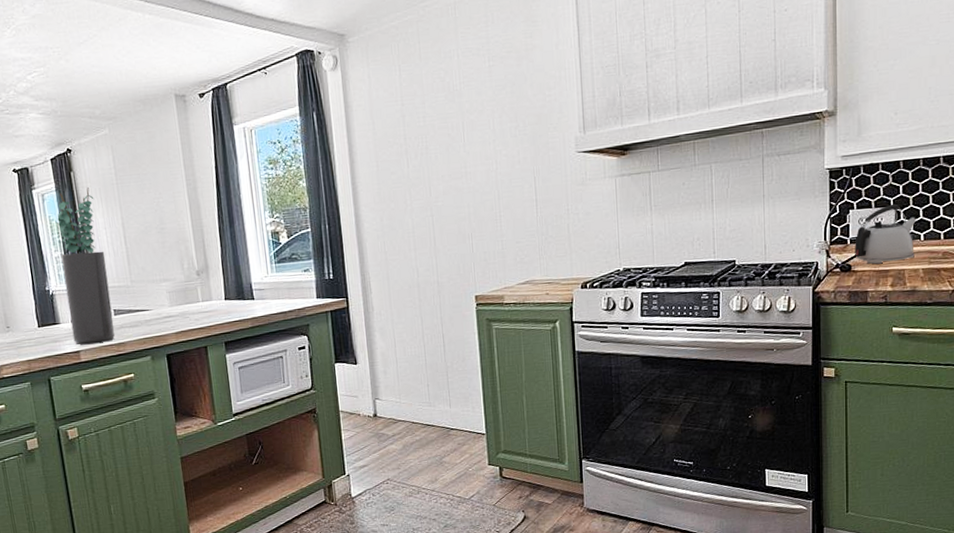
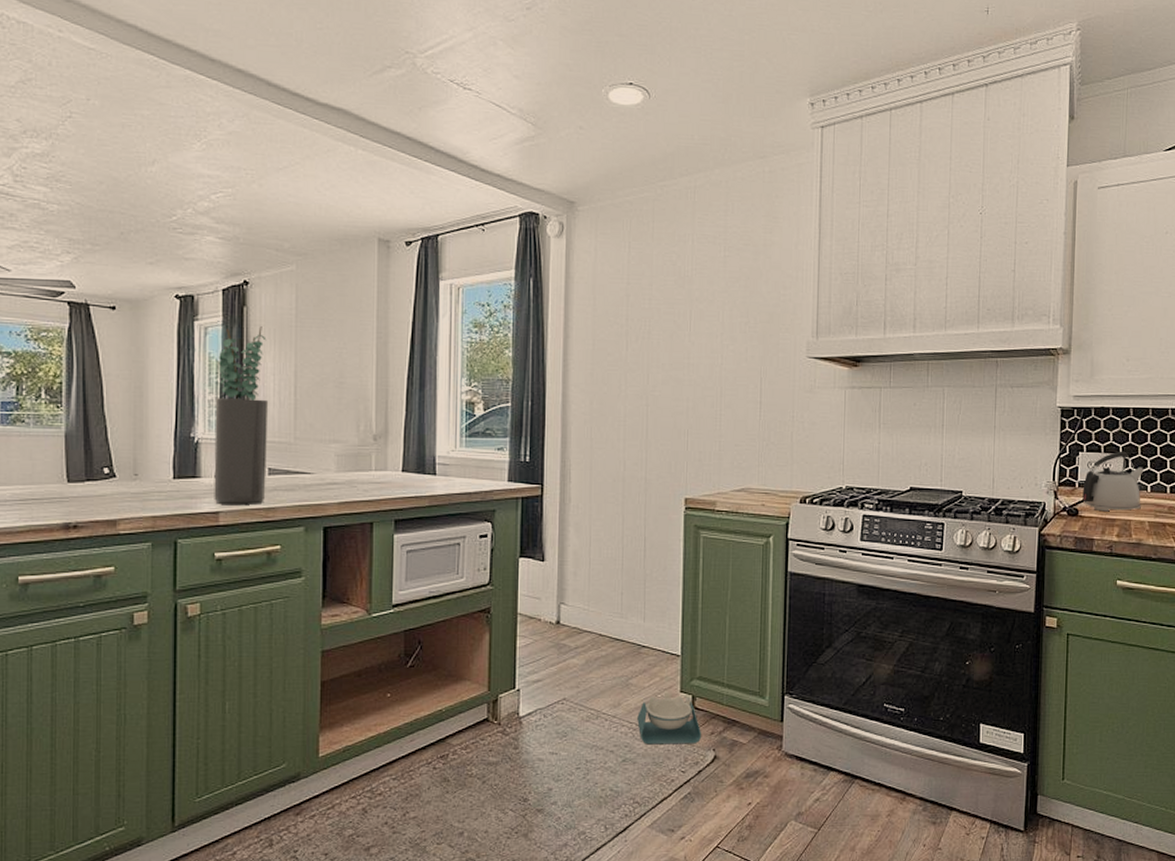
pet bowl: none [453,468,511,512] -> present [637,696,701,745]

